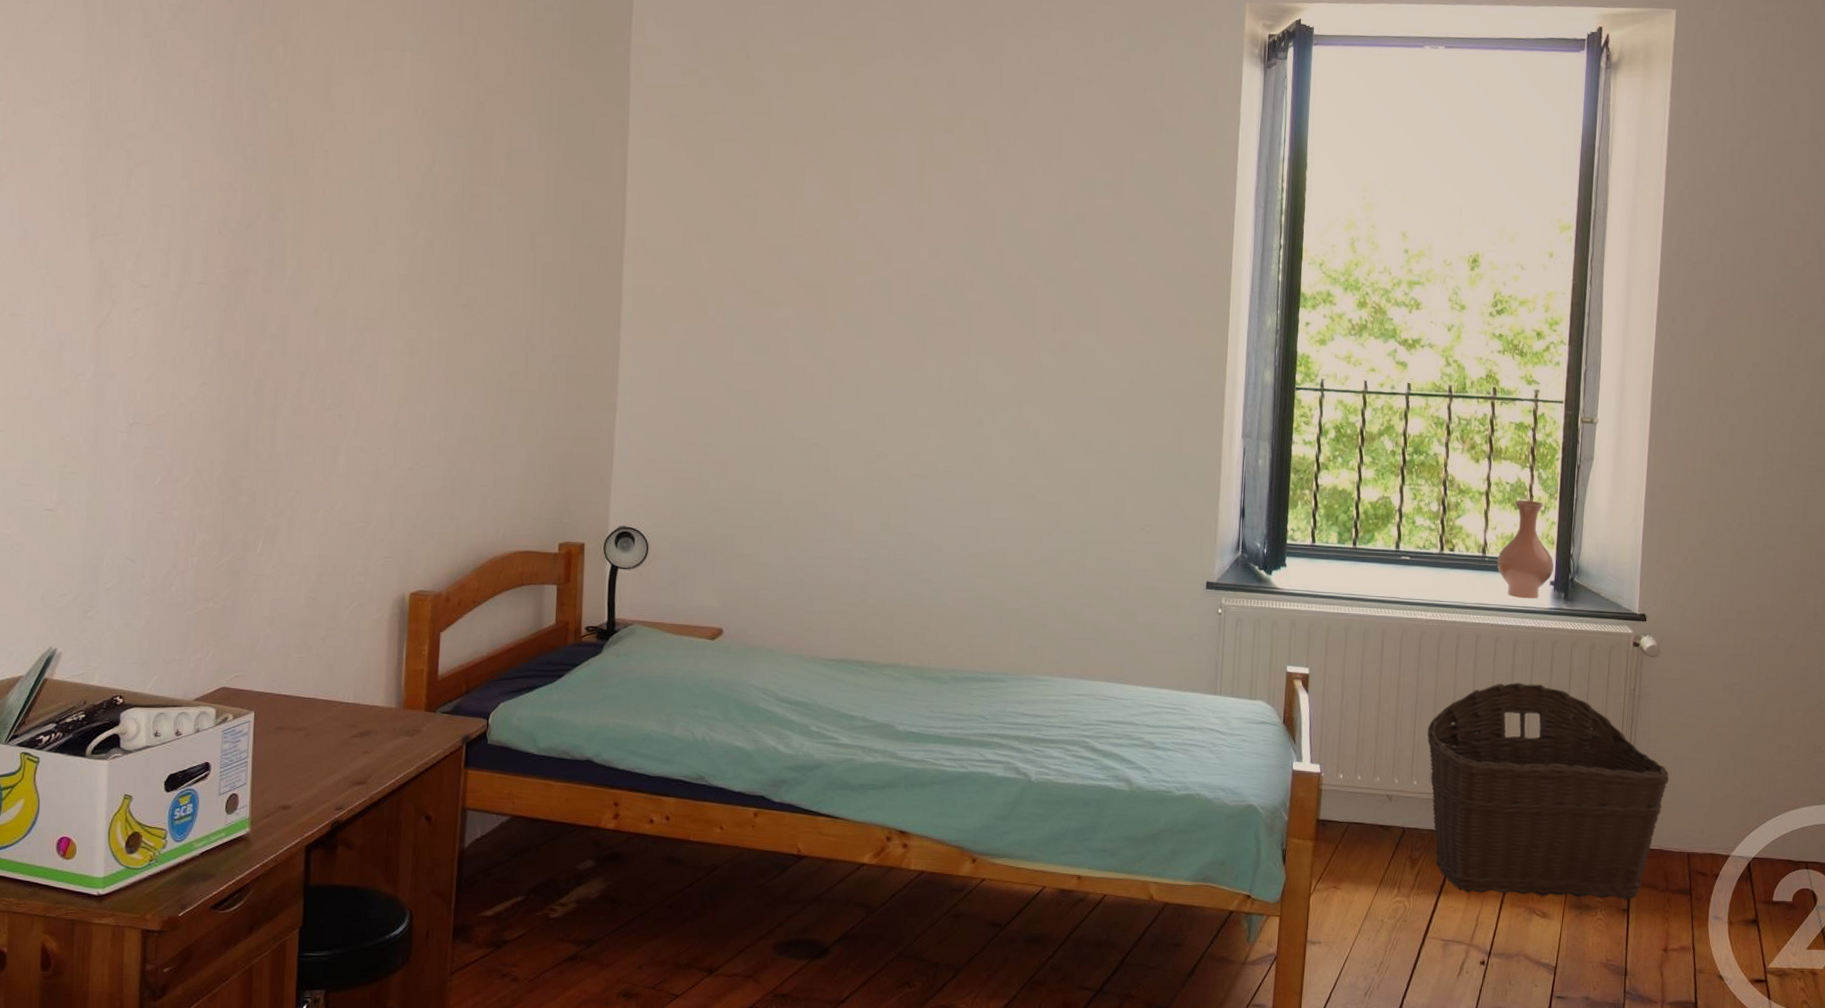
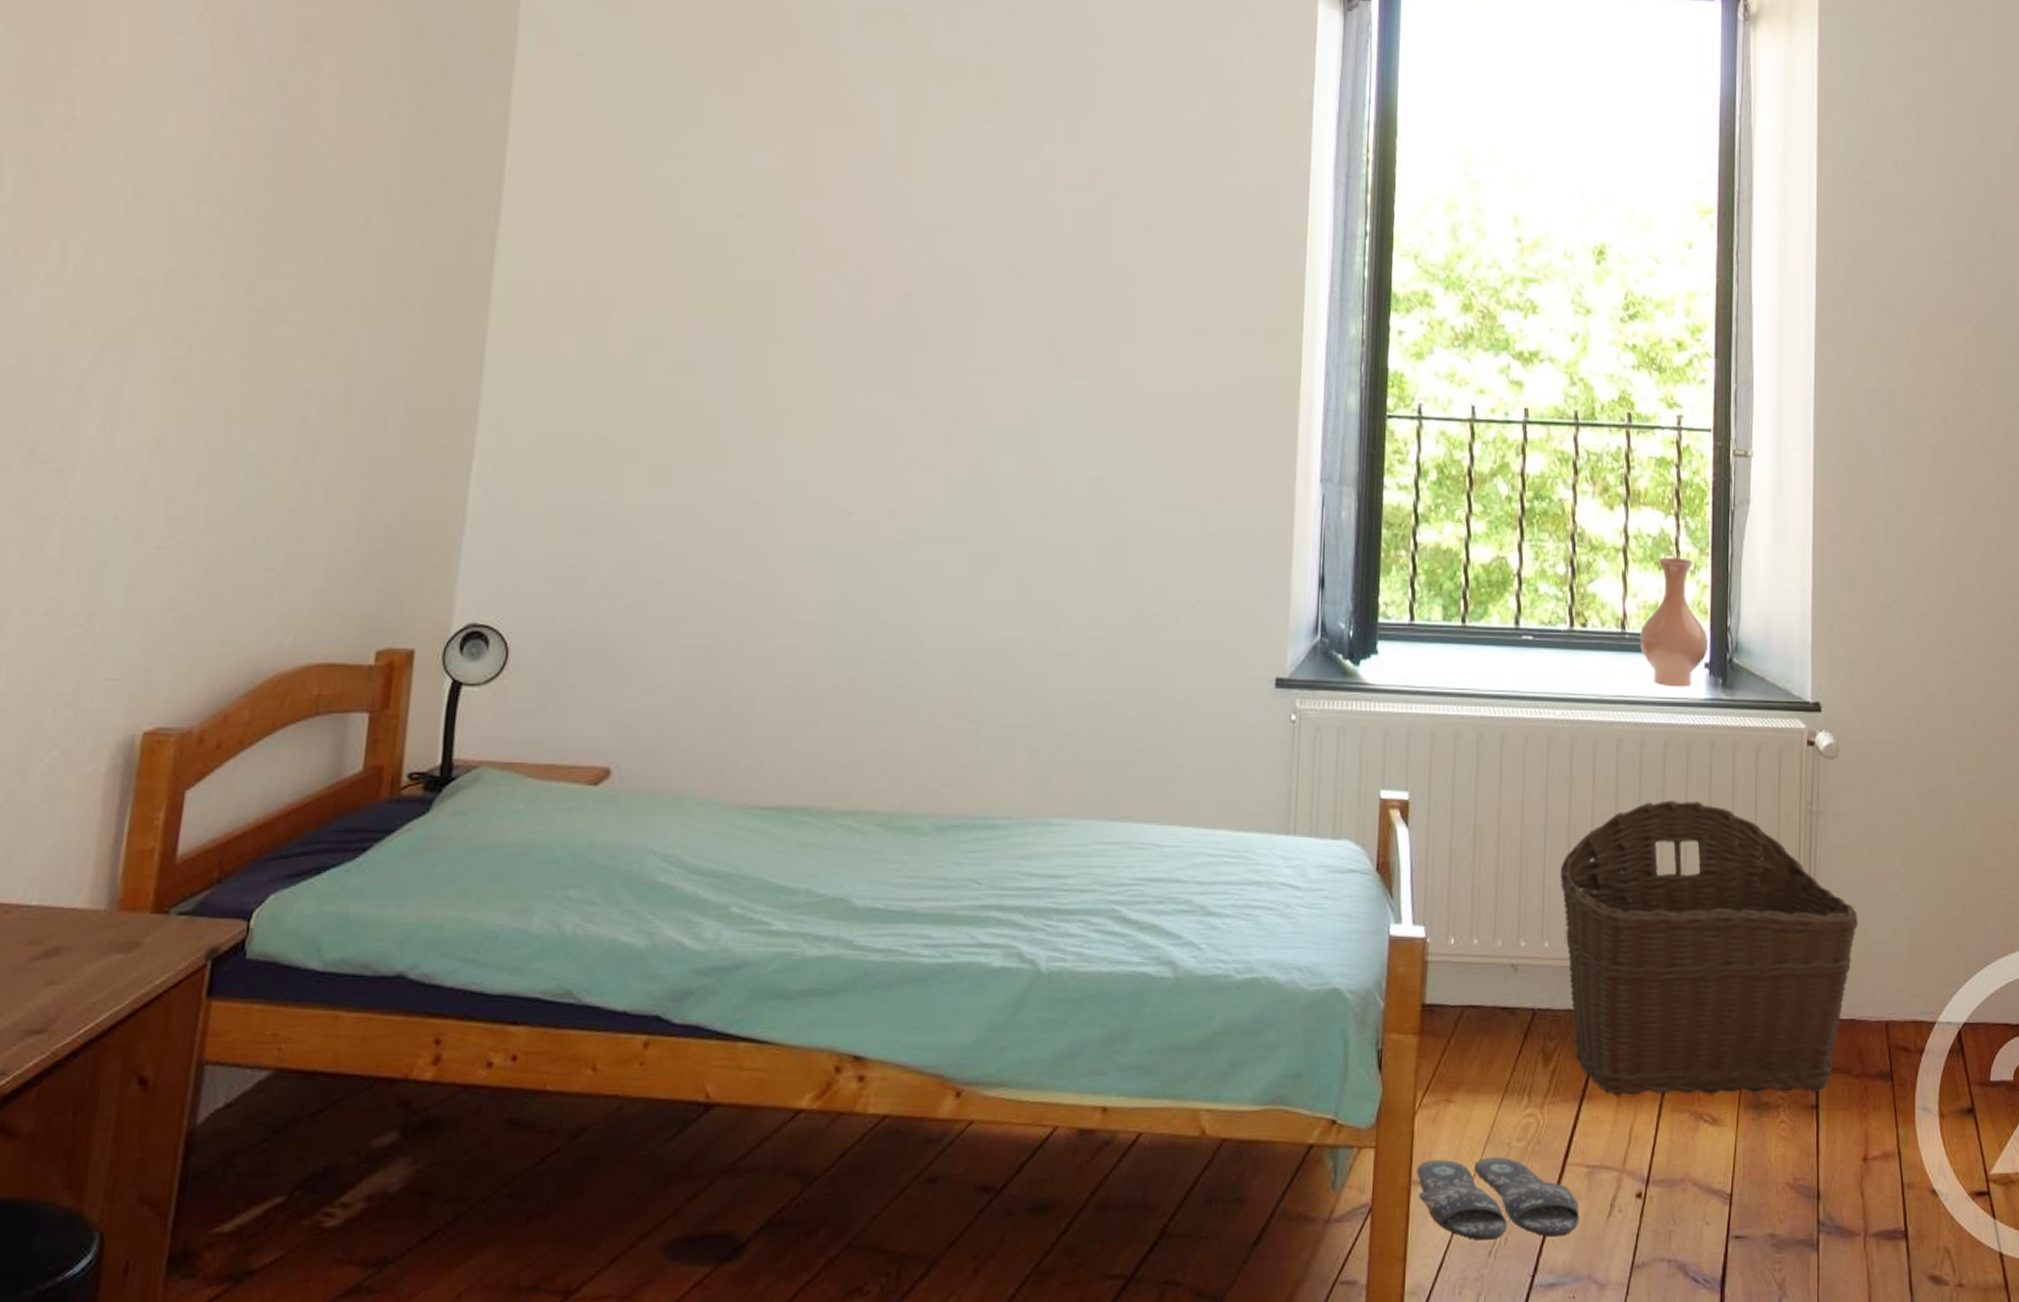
slippers: none [1312,928,1436,987] -> present [1418,1156,1580,1240]

